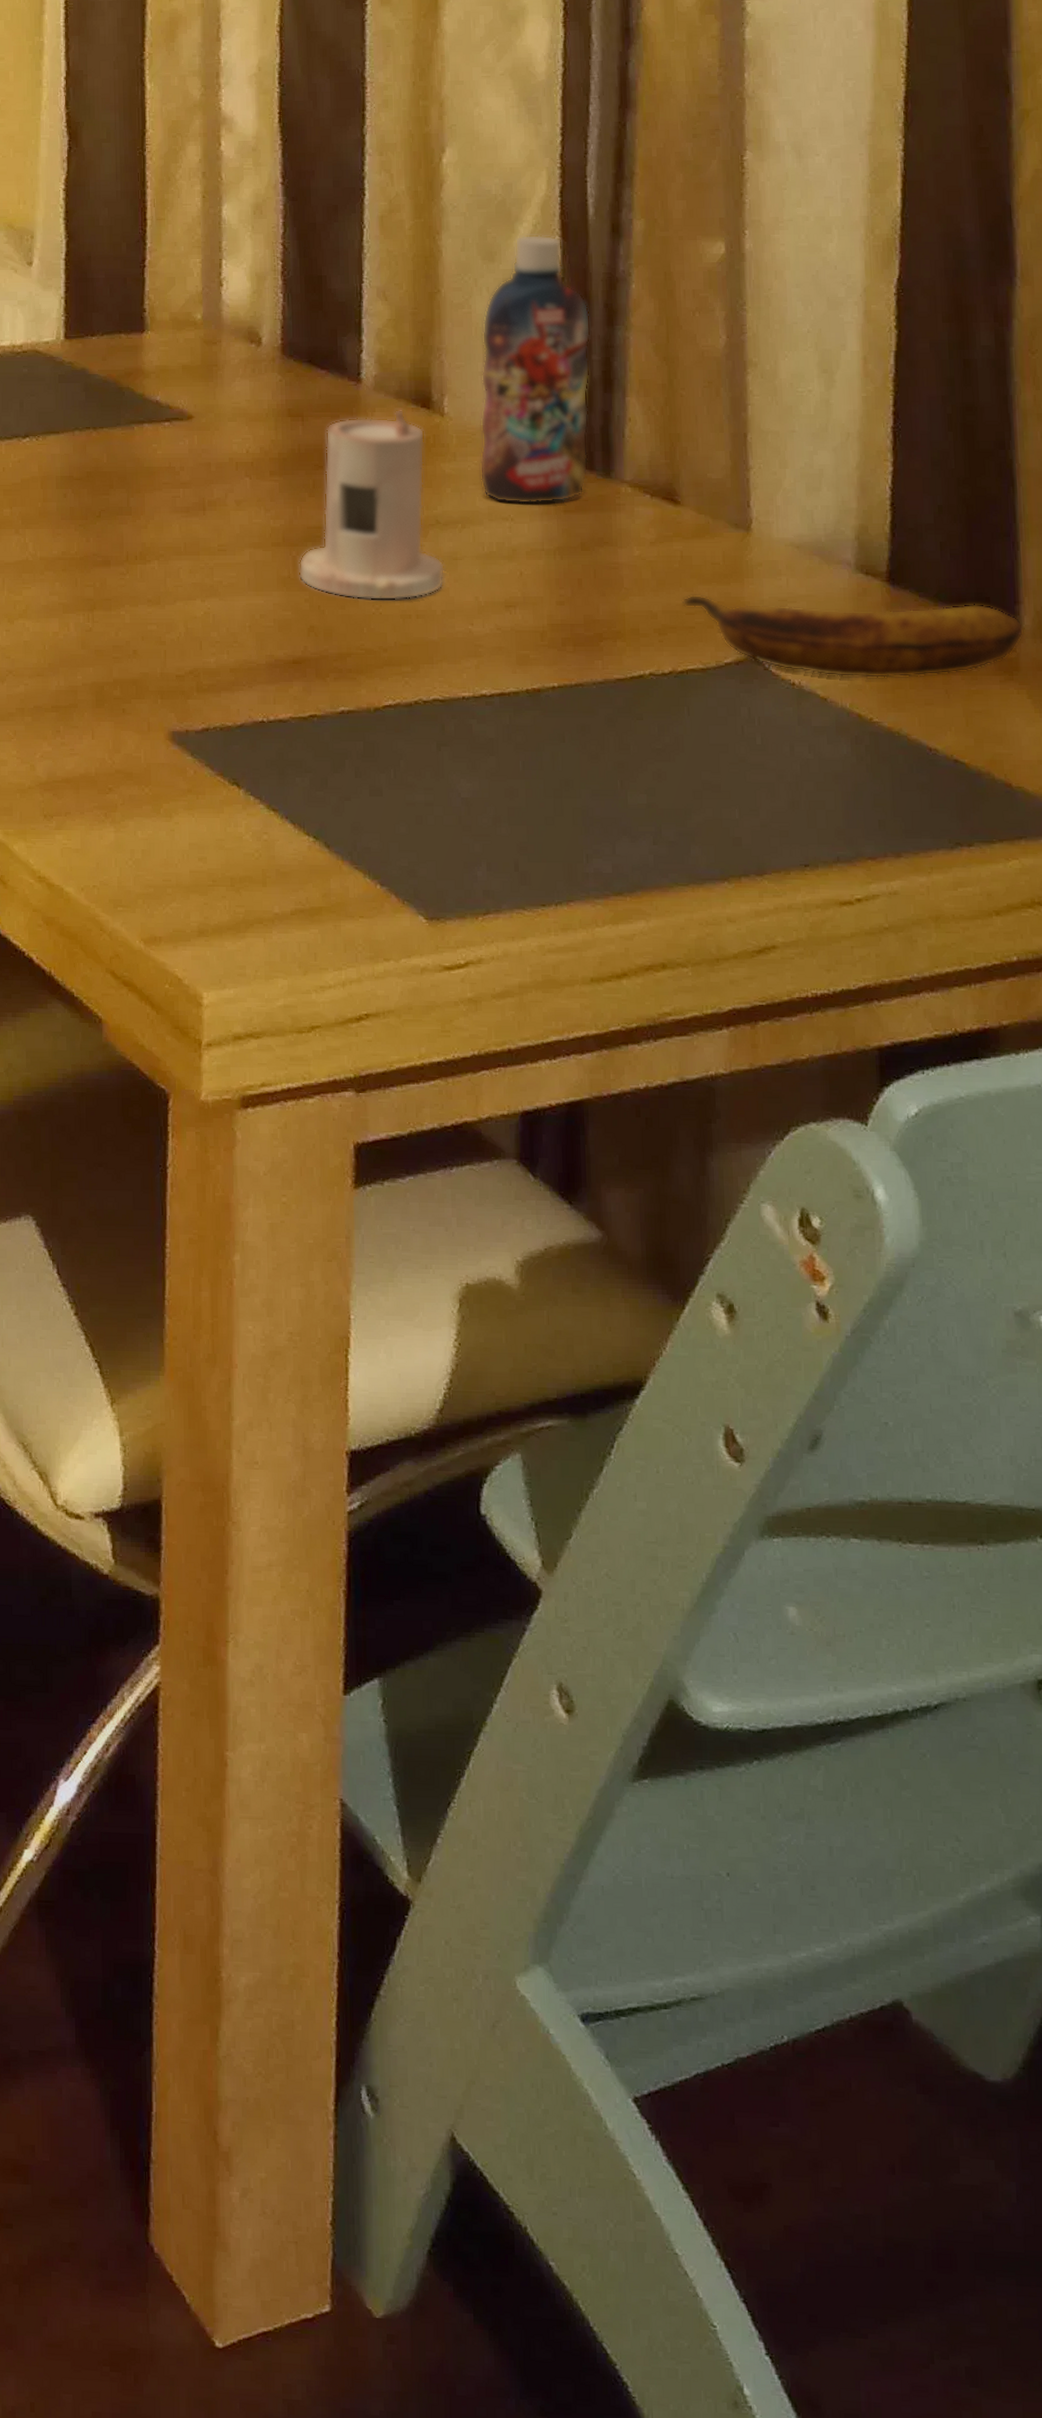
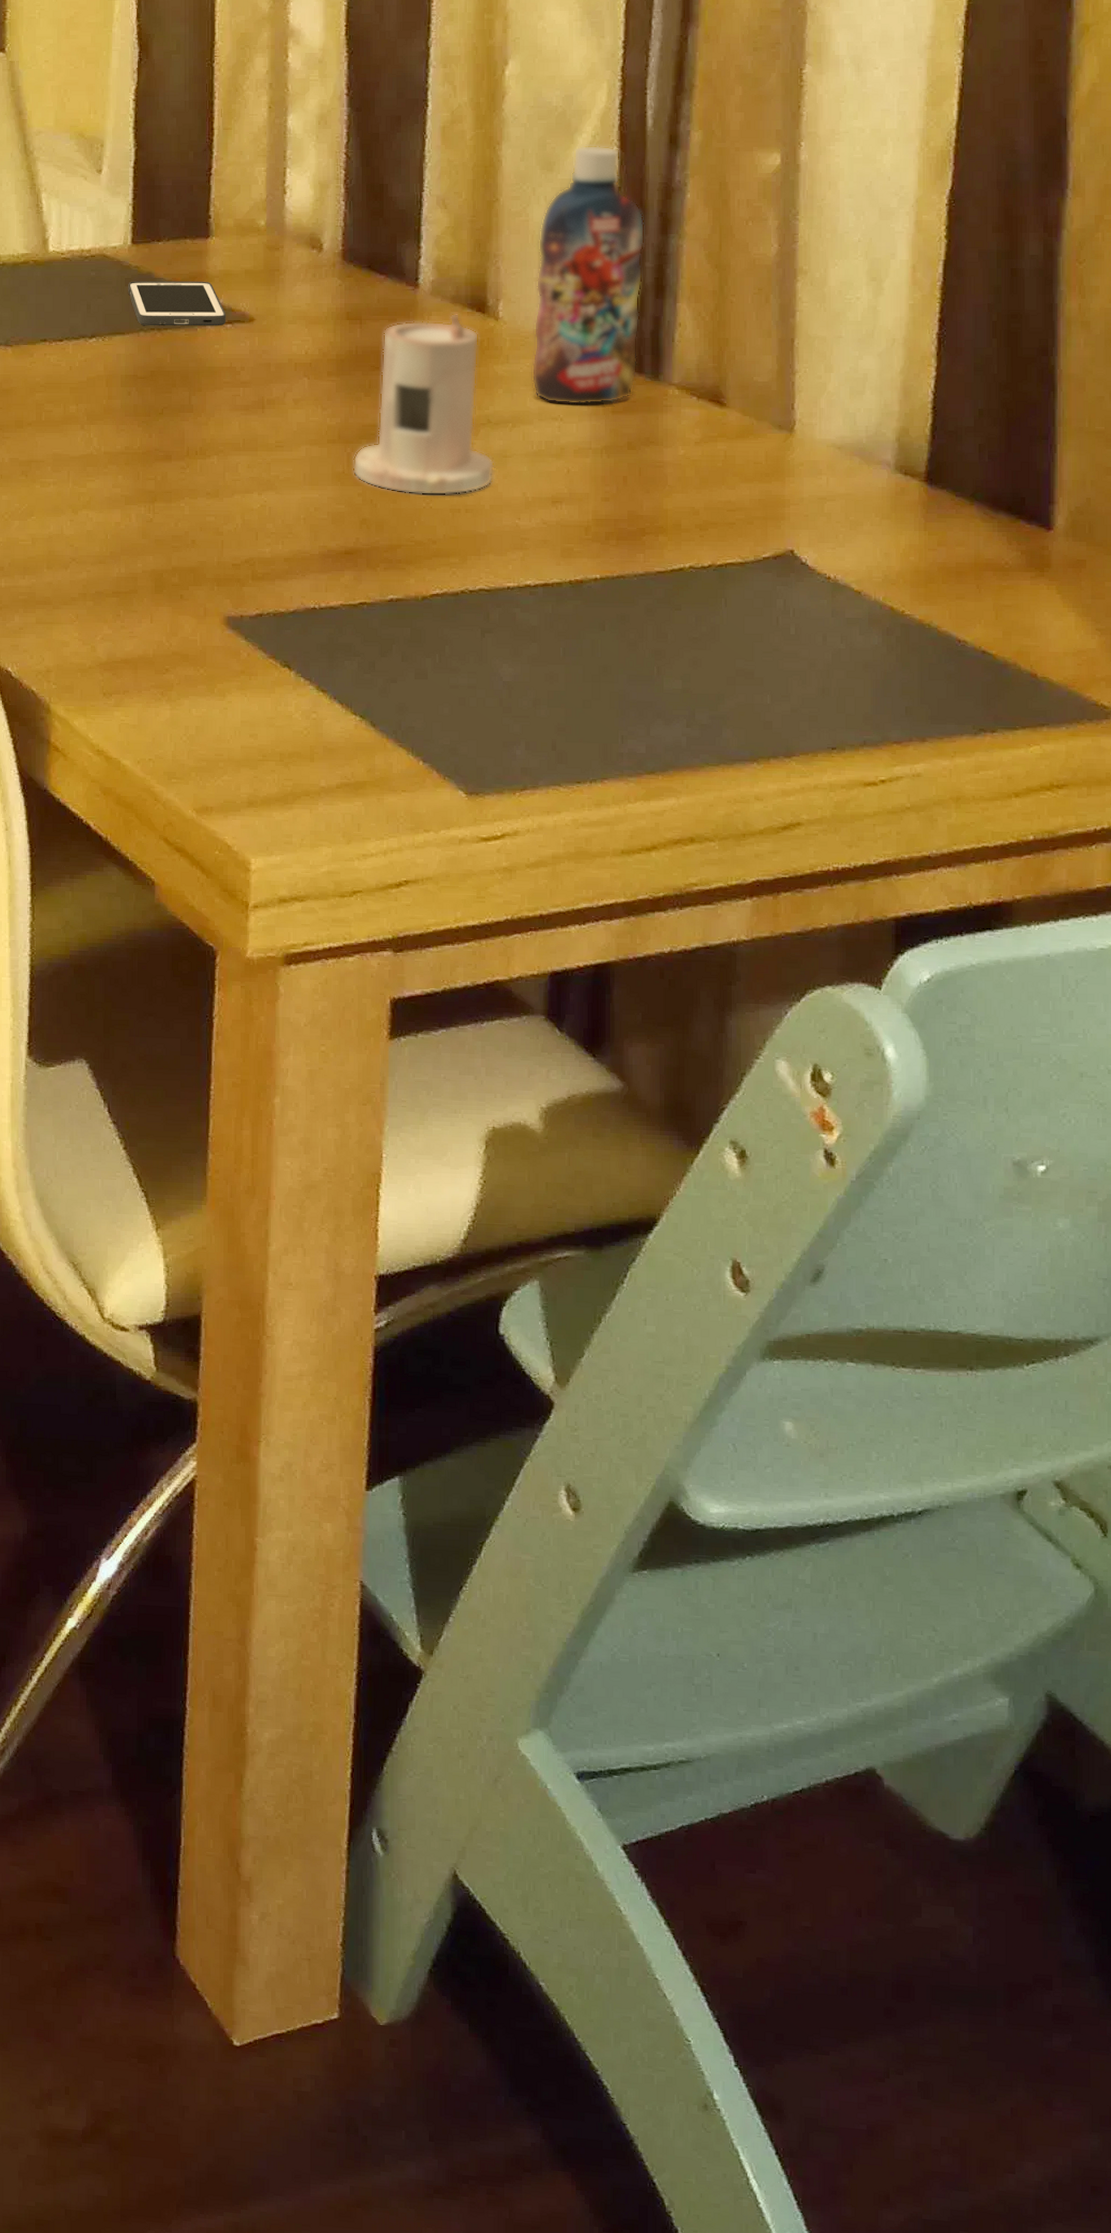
cell phone: none [62,377,164,425] -> present [128,281,226,326]
banana: present [681,594,1024,679] -> none [723,492,1057,574]

